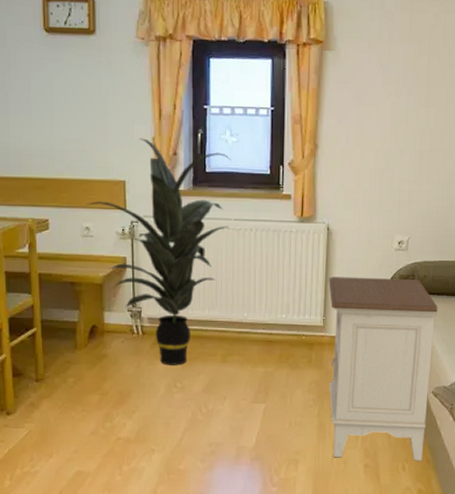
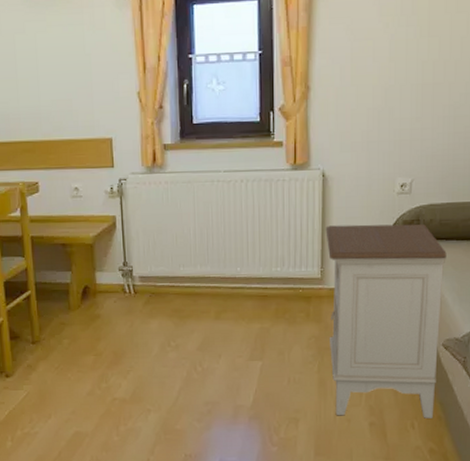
indoor plant: present [85,138,231,365] -> none [73,93,219,324]

